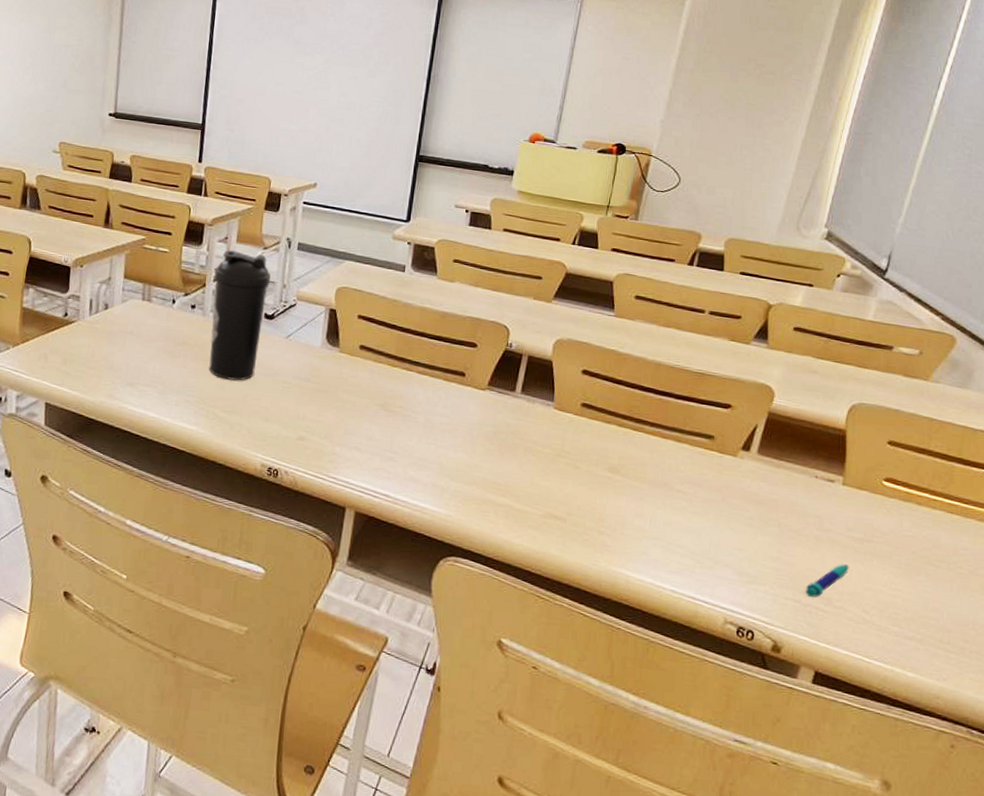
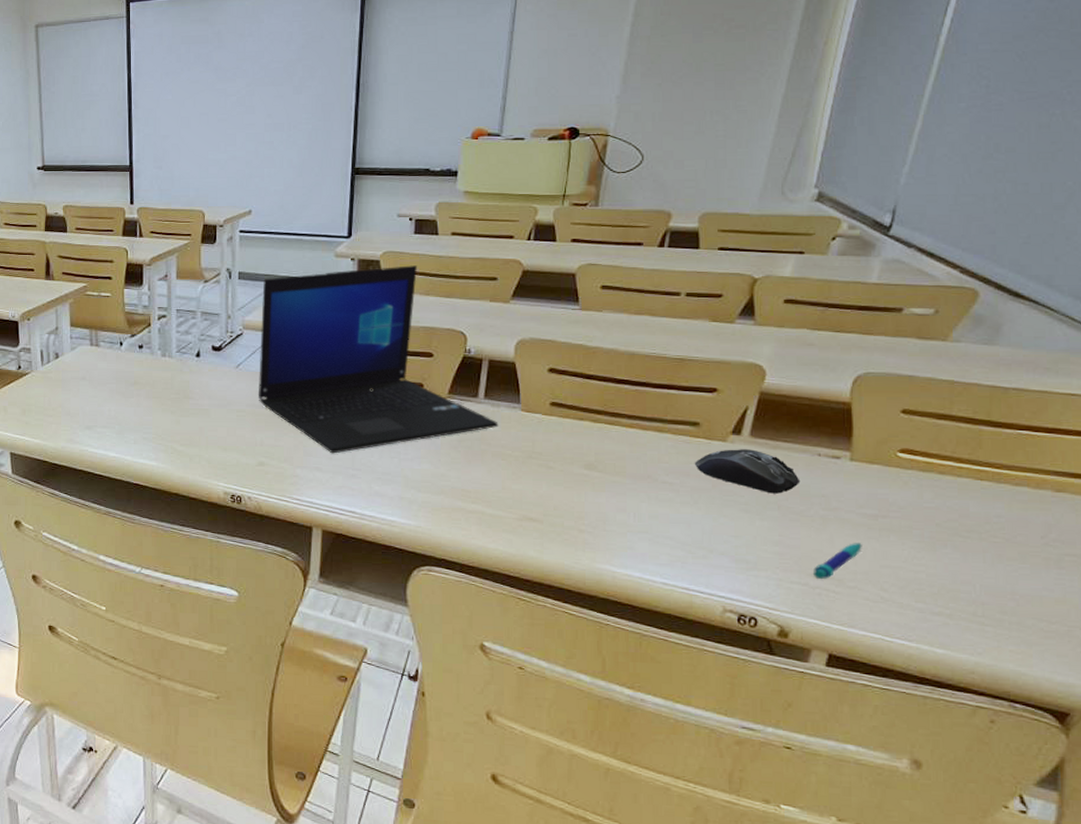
water bottle: present [209,250,271,381] -> none [158,287,214,414]
laptop: none [304,252,532,435] -> present [258,265,499,454]
computer mouse: none [707,464,799,512] -> present [694,449,801,494]

